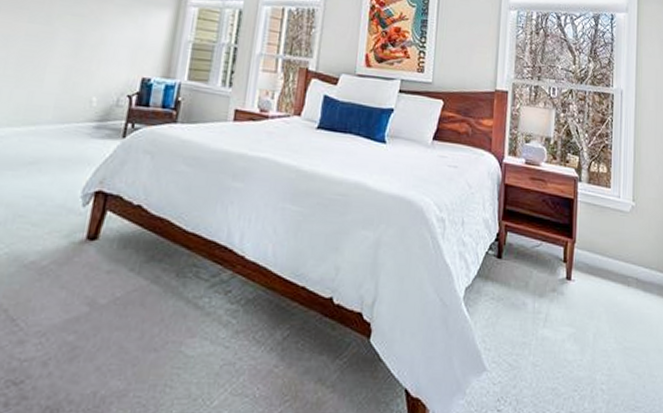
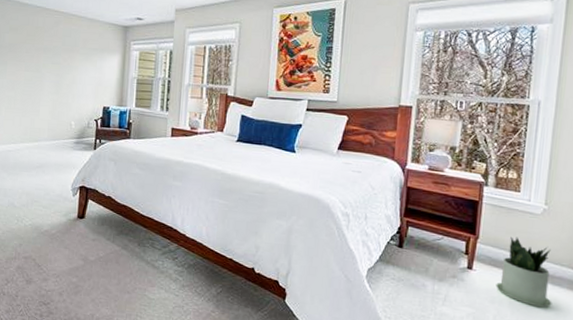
planter: none [594,238,646,320] -> present [496,236,552,308]

